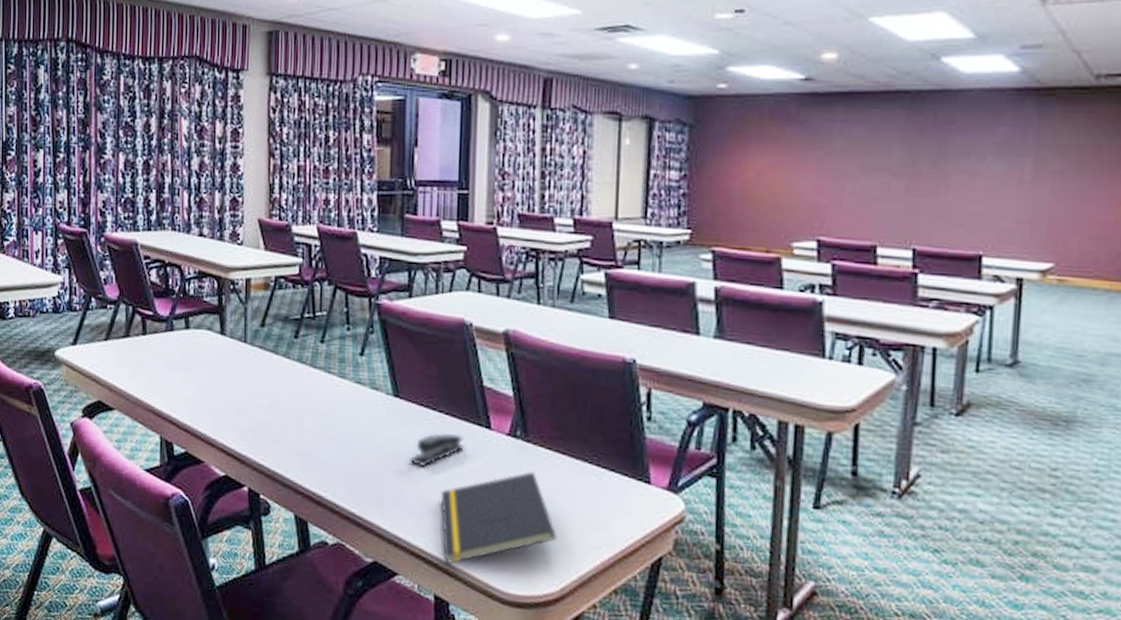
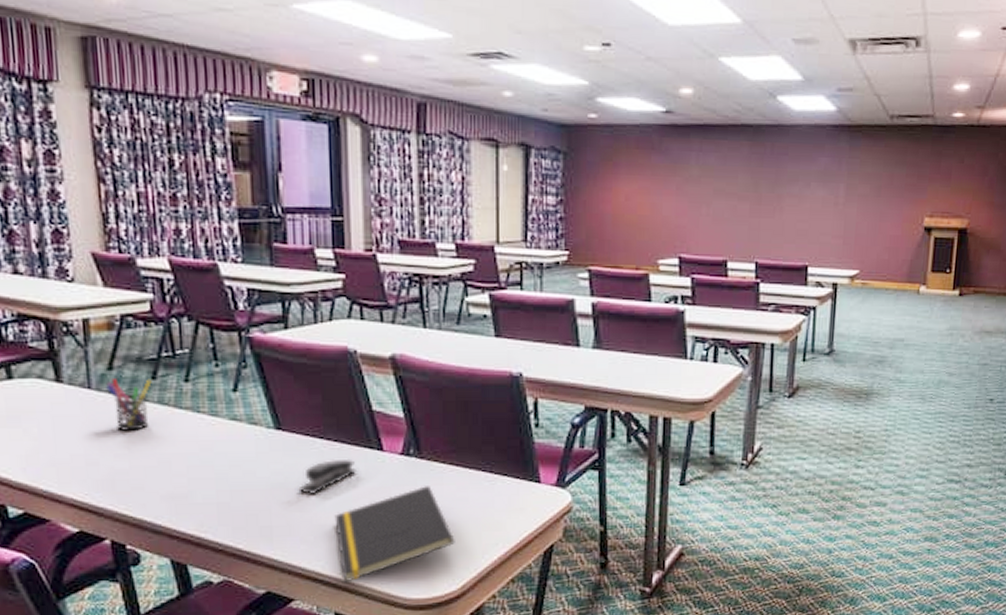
pen holder: none [258,335,294,386] -> present [106,379,152,431]

